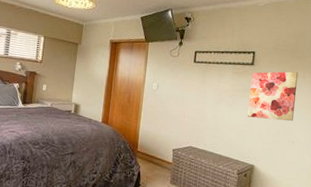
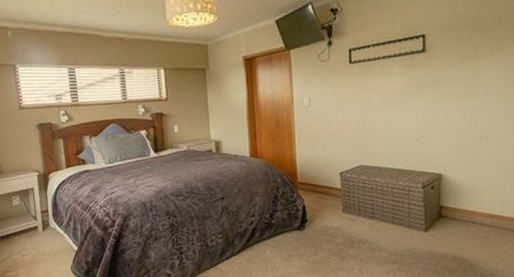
wall art: present [247,71,299,122] -> none [424,49,485,117]

